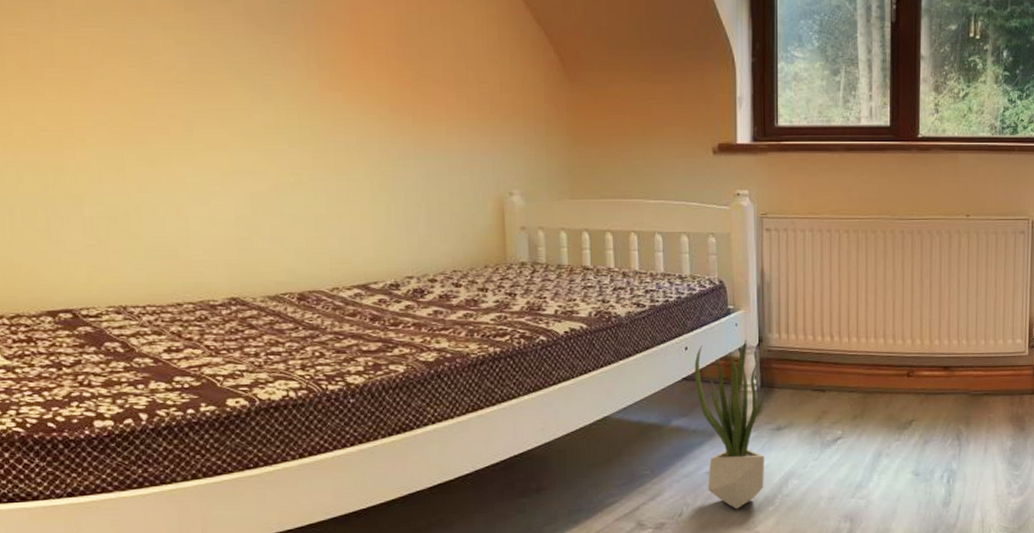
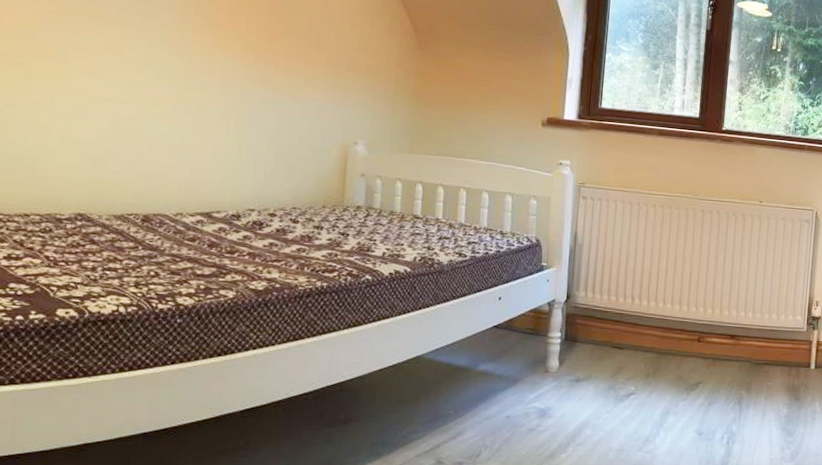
potted plant: present [694,339,765,509] -> none [504,295,568,454]

